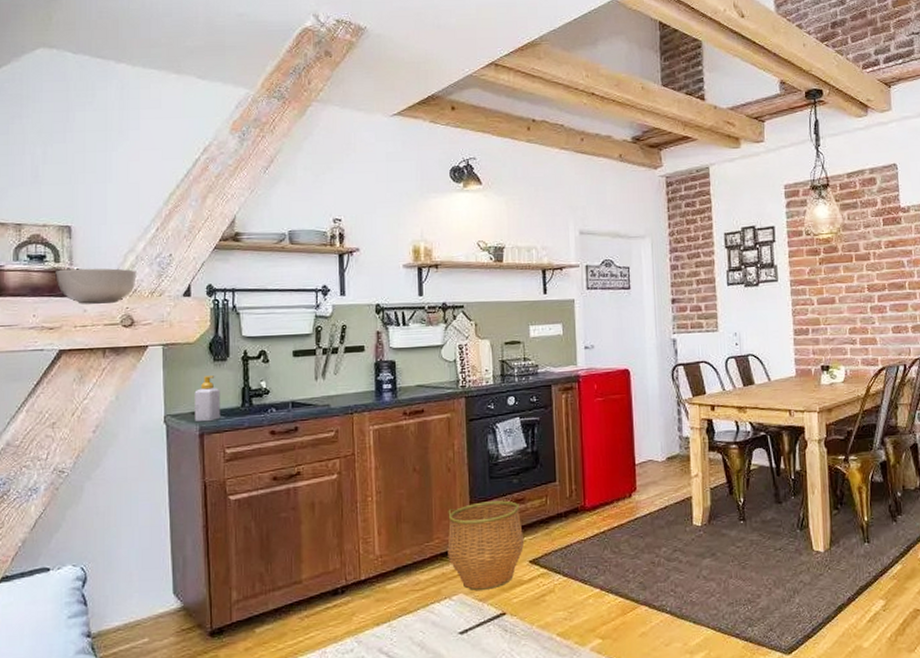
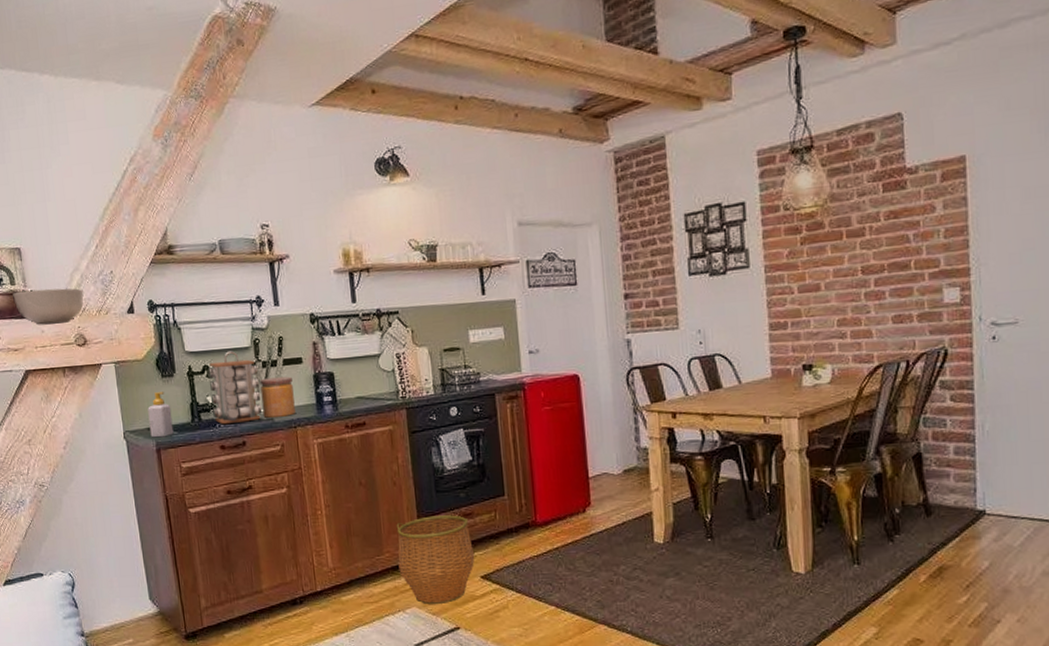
spice rack: none [264,337,318,410] -> present [208,351,262,425]
jar: none [319,363,353,405] -> present [260,376,296,419]

